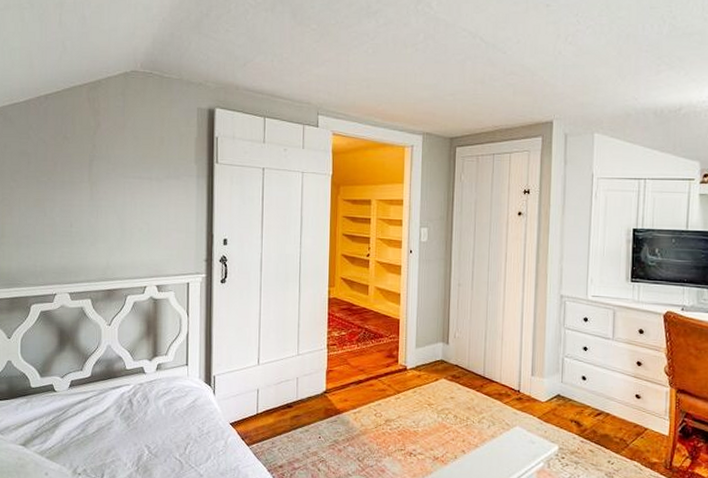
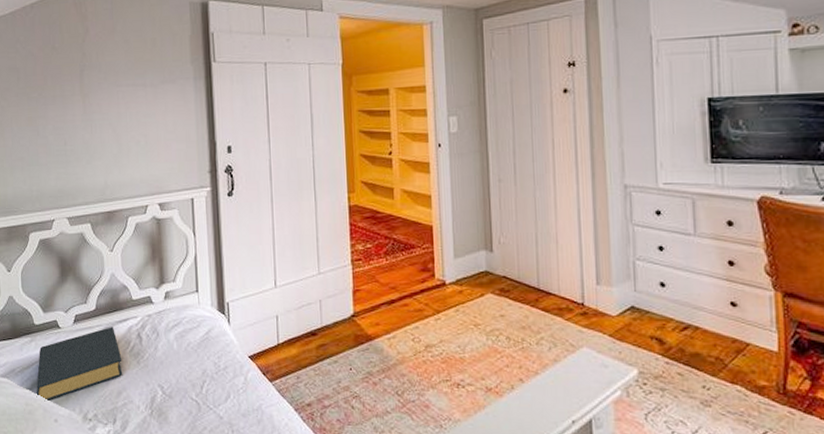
hardback book: none [29,392,113,457] -> present [36,327,123,402]

